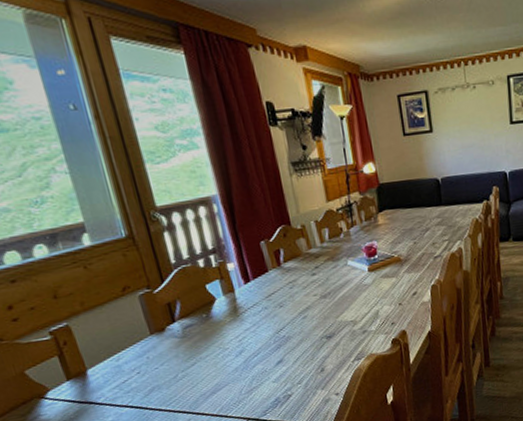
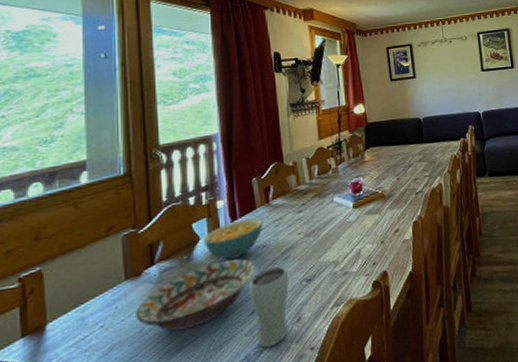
decorative bowl: none [166,317,276,378] -> present [136,258,257,332]
cereal bowl: none [218,280,278,318] -> present [203,218,263,260]
drinking glass: none [271,324,313,393] -> present [249,265,290,348]

